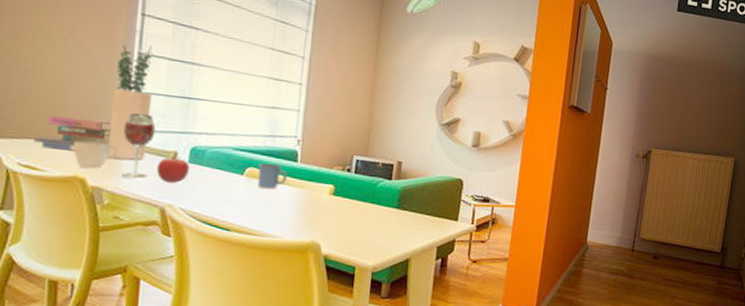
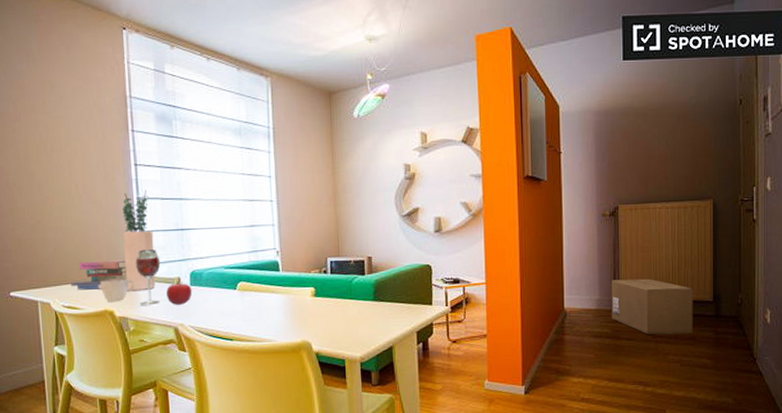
mug: present [258,162,288,190] -> none [247,275,274,300]
box: none [629,220,705,281] -> present [611,278,693,335]

